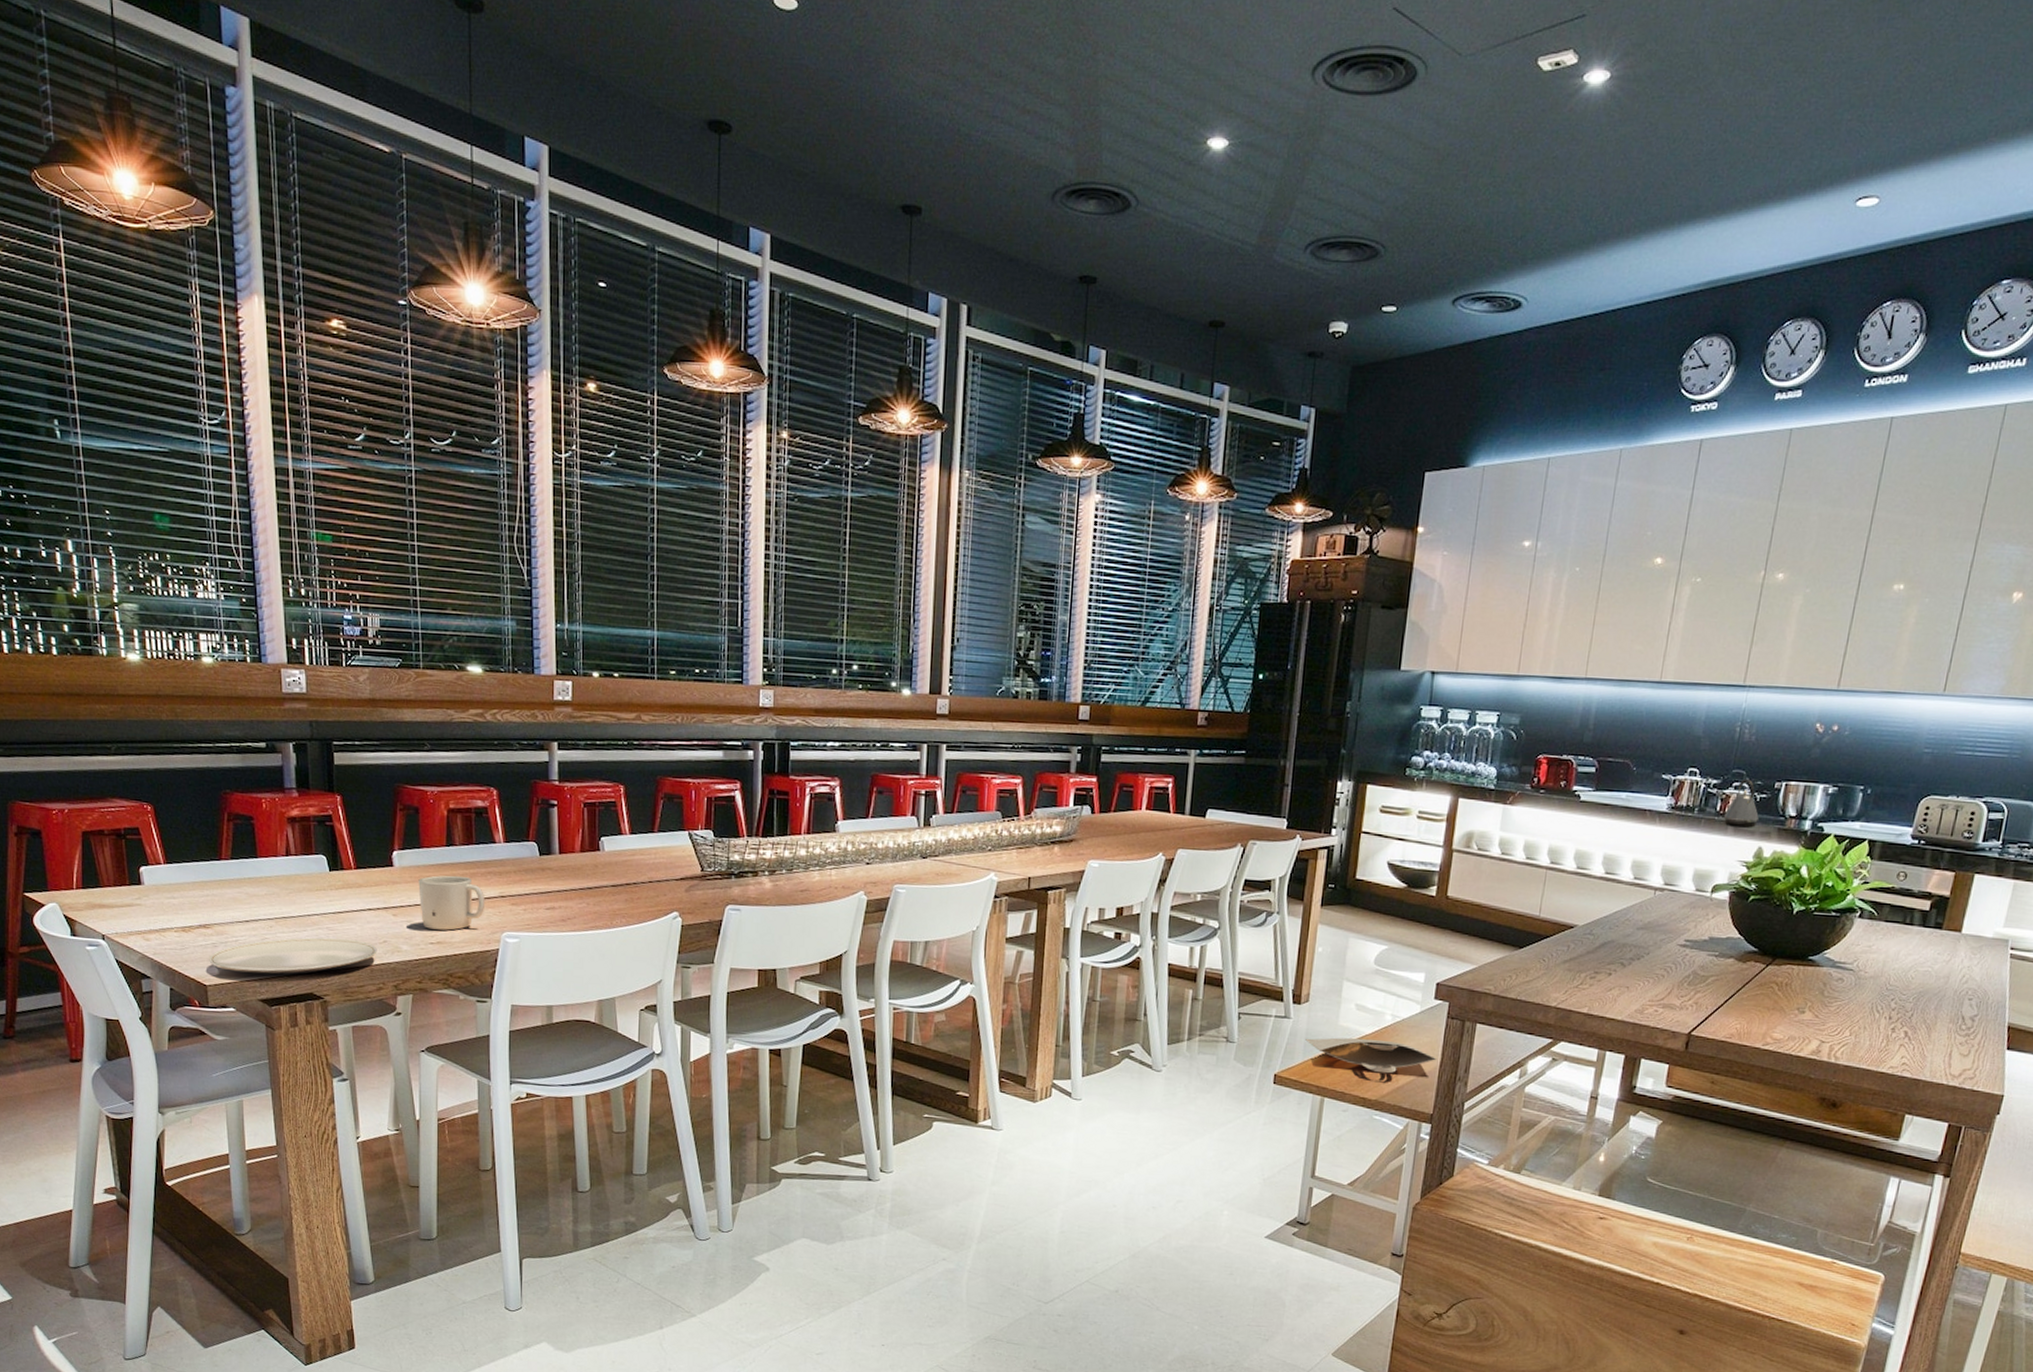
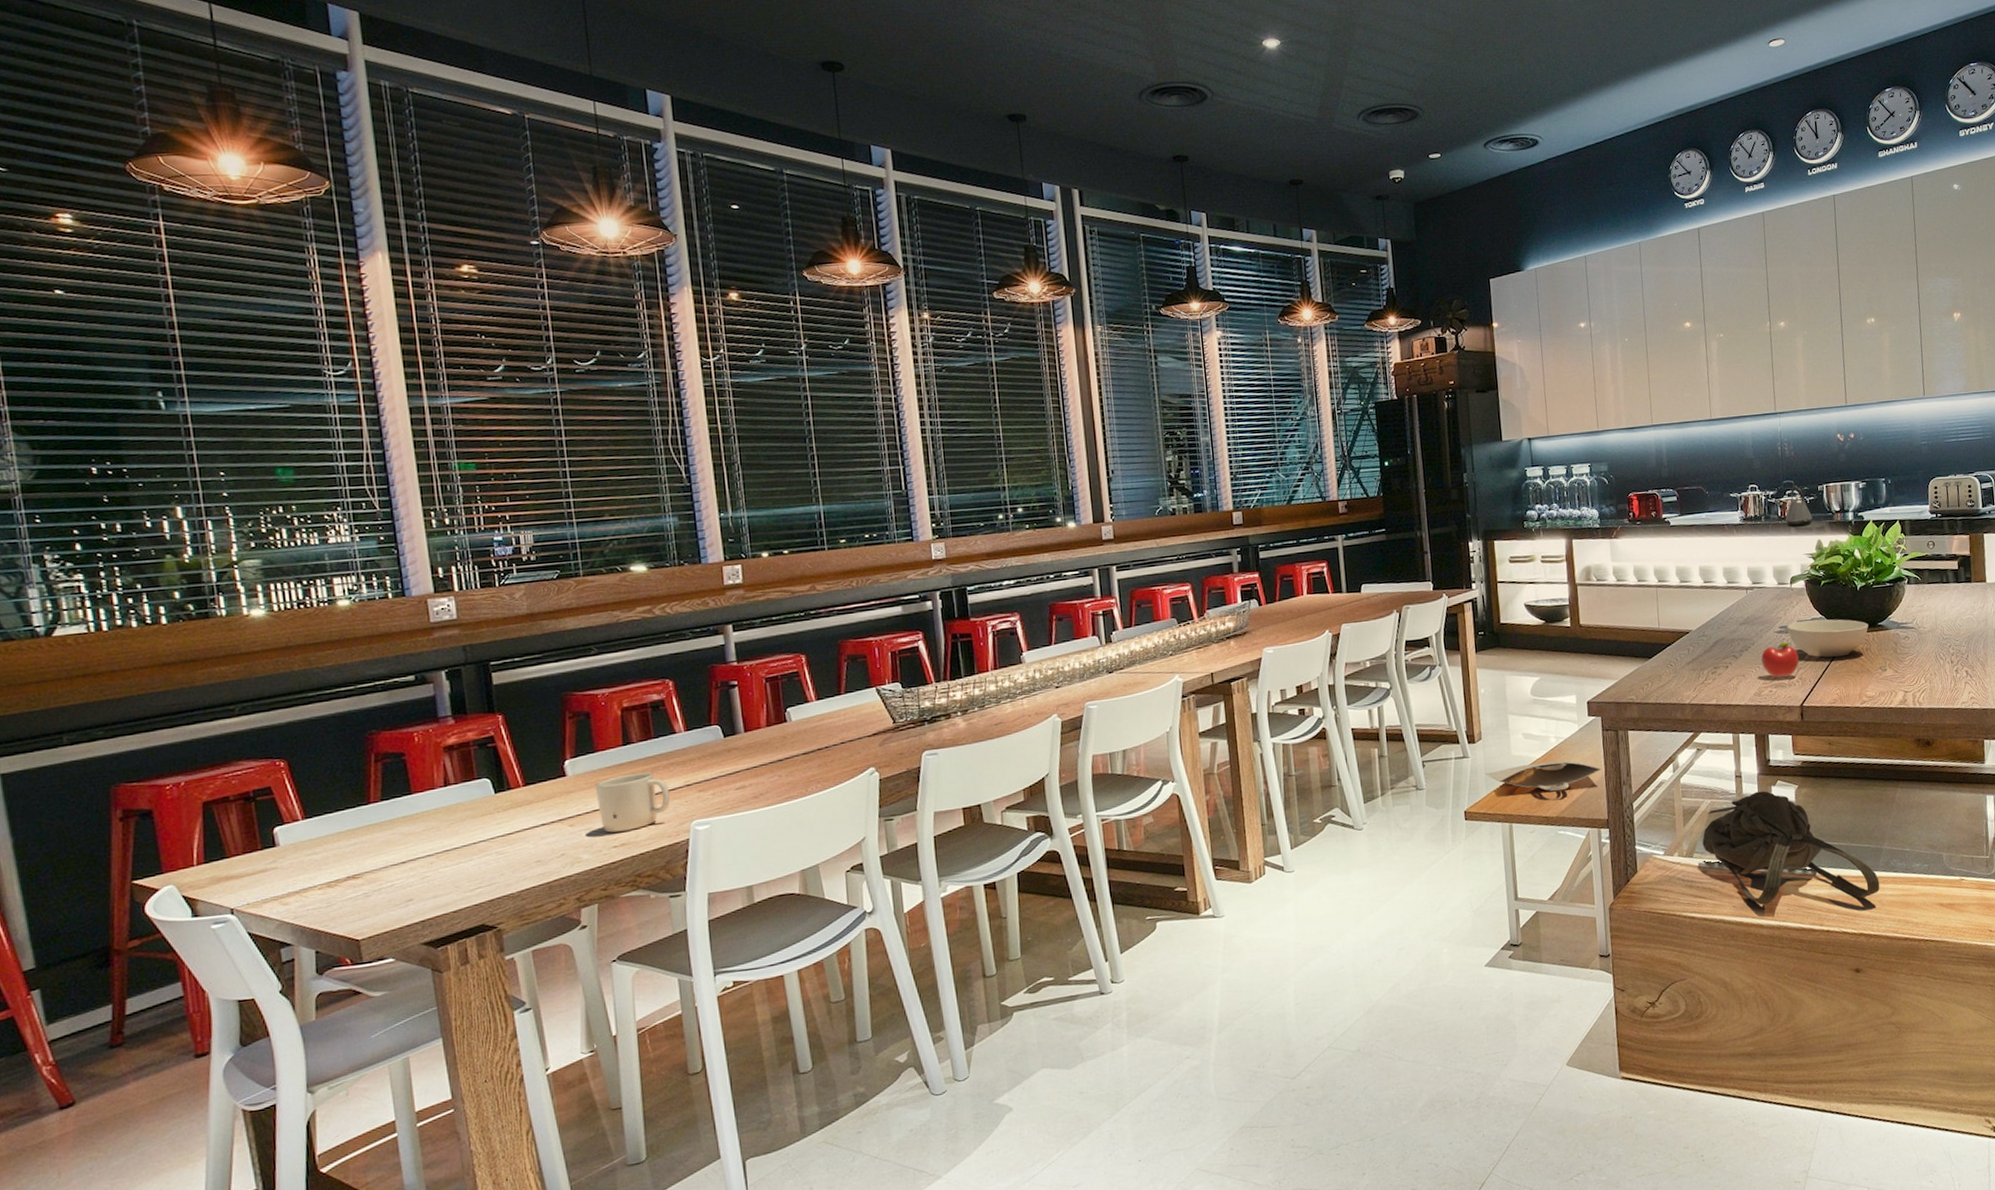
plate: present [208,937,377,975] -> none [359,859,555,919]
backpack: none [1534,1118,1733,1258] -> present [1702,791,1880,905]
fruit: none [1653,957,1700,998] -> present [1761,641,1799,677]
bowl: none [1693,937,1796,988] -> present [1787,619,1868,658]

